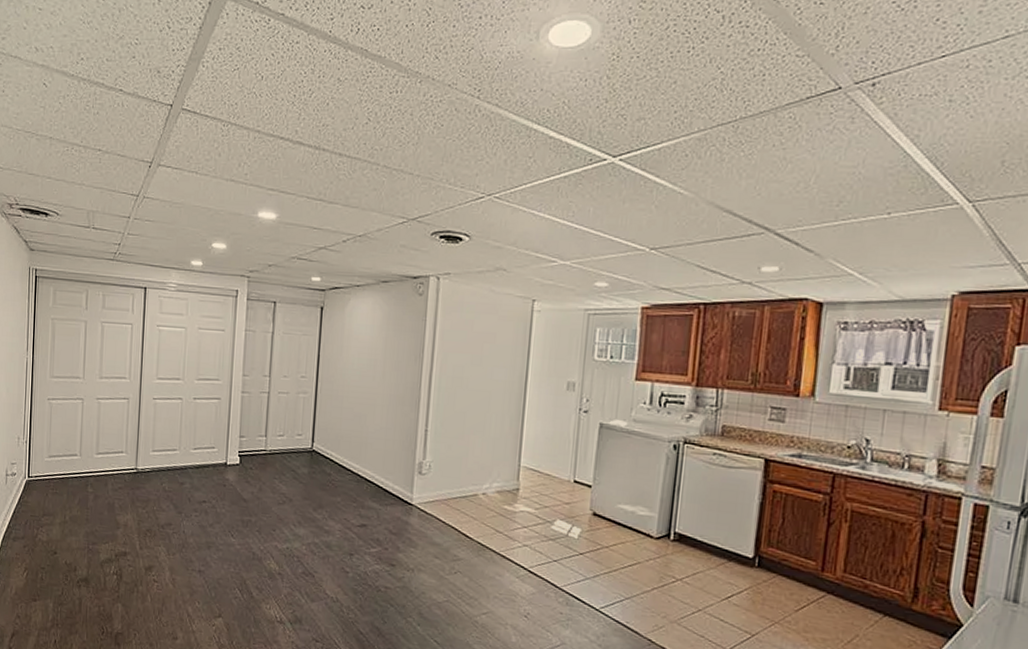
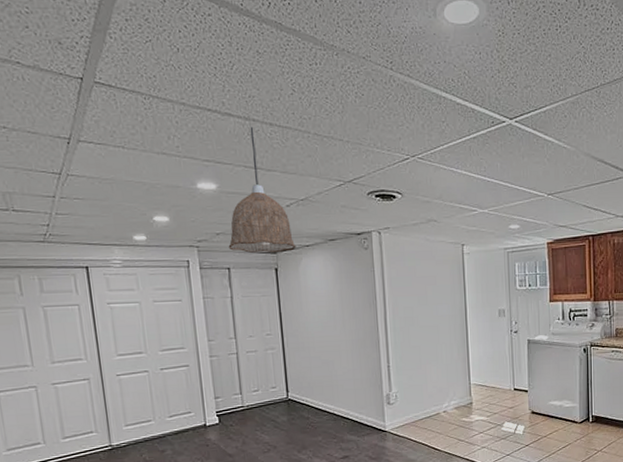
pendant lamp: none [278,157,346,291] -> present [228,127,296,253]

